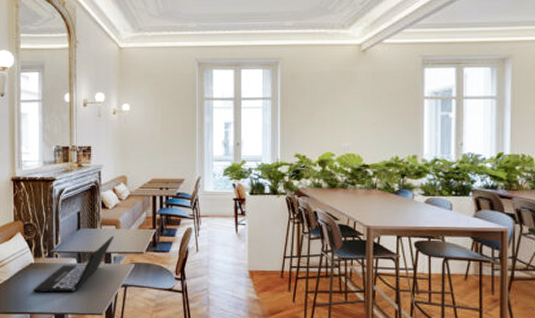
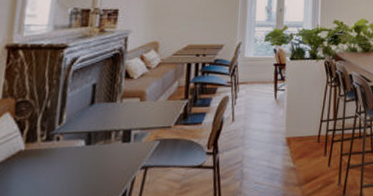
laptop: present [33,236,114,293] -> none [18,110,138,187]

